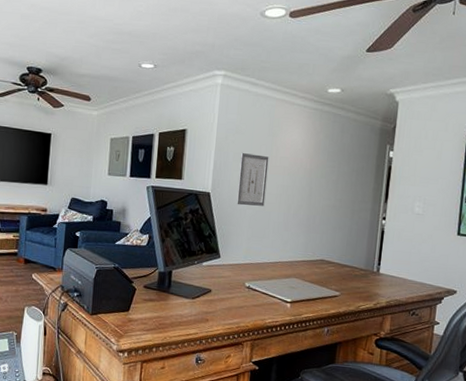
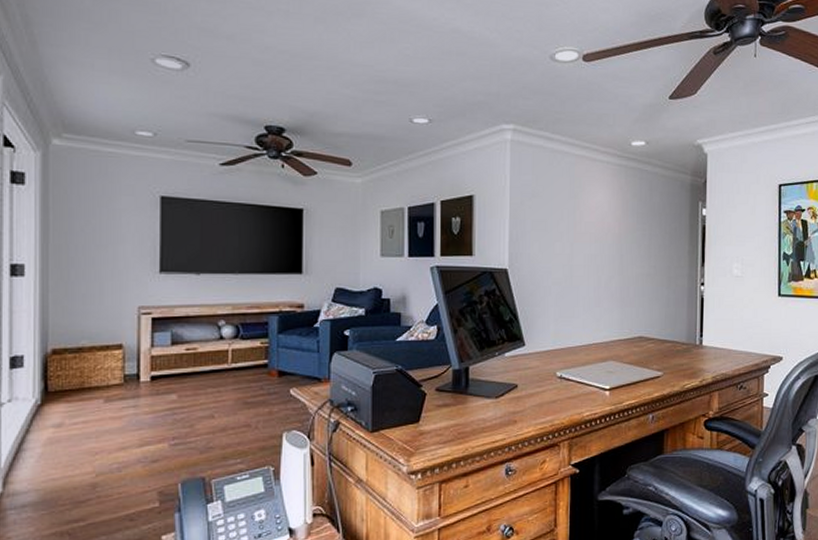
wall art: present [237,153,269,206] -> none [539,220,573,282]

